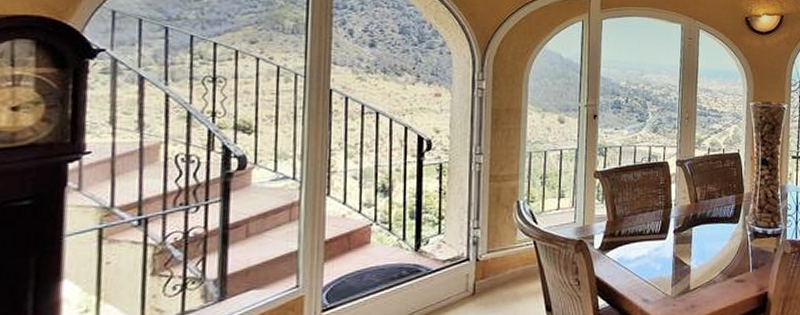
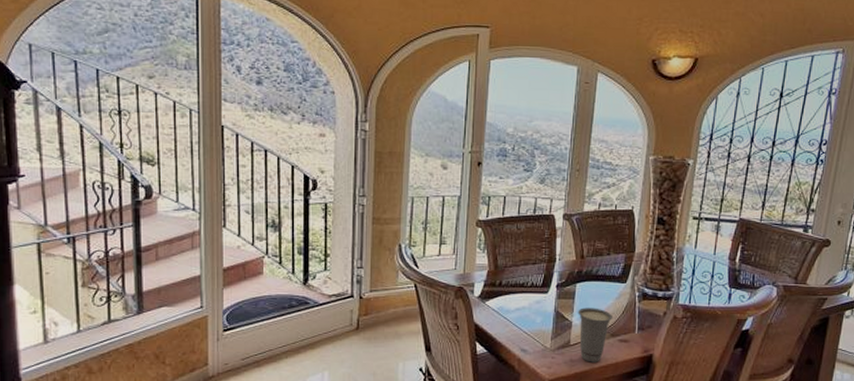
cup: none [695,250,728,306] -> present [578,307,612,362]

